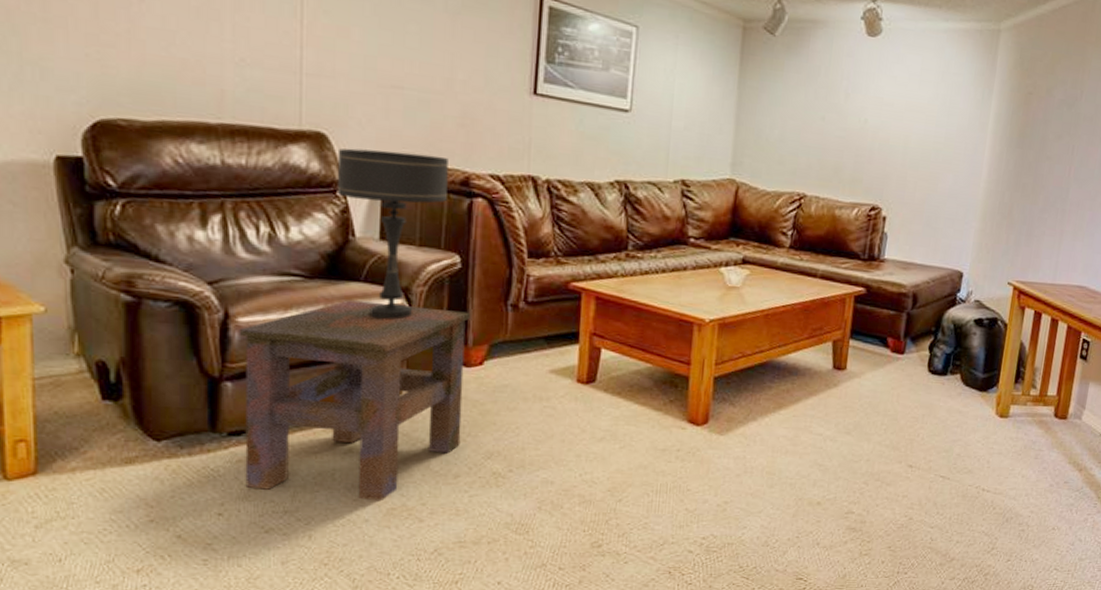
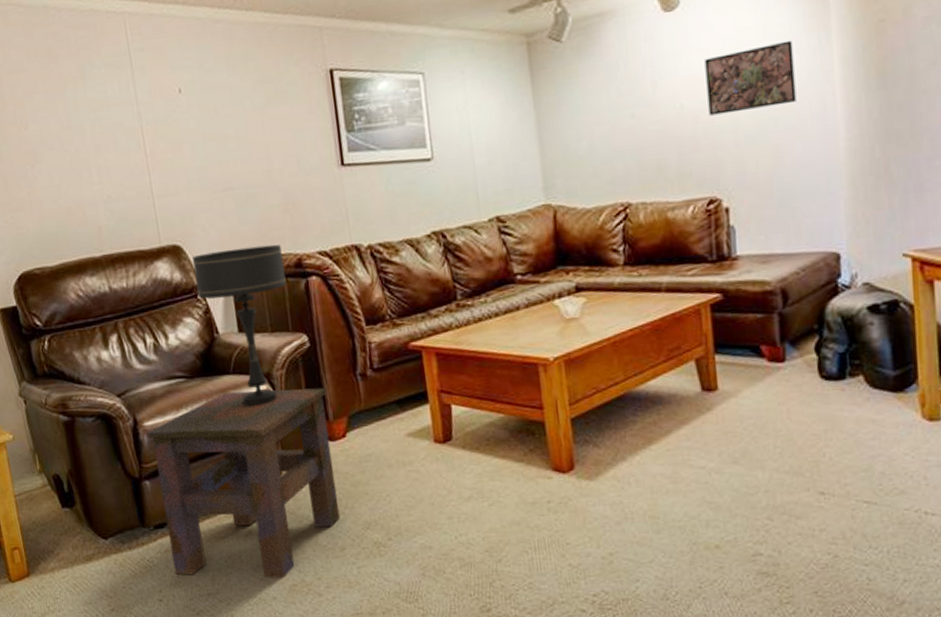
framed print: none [886,85,963,142] -> present [704,40,797,116]

